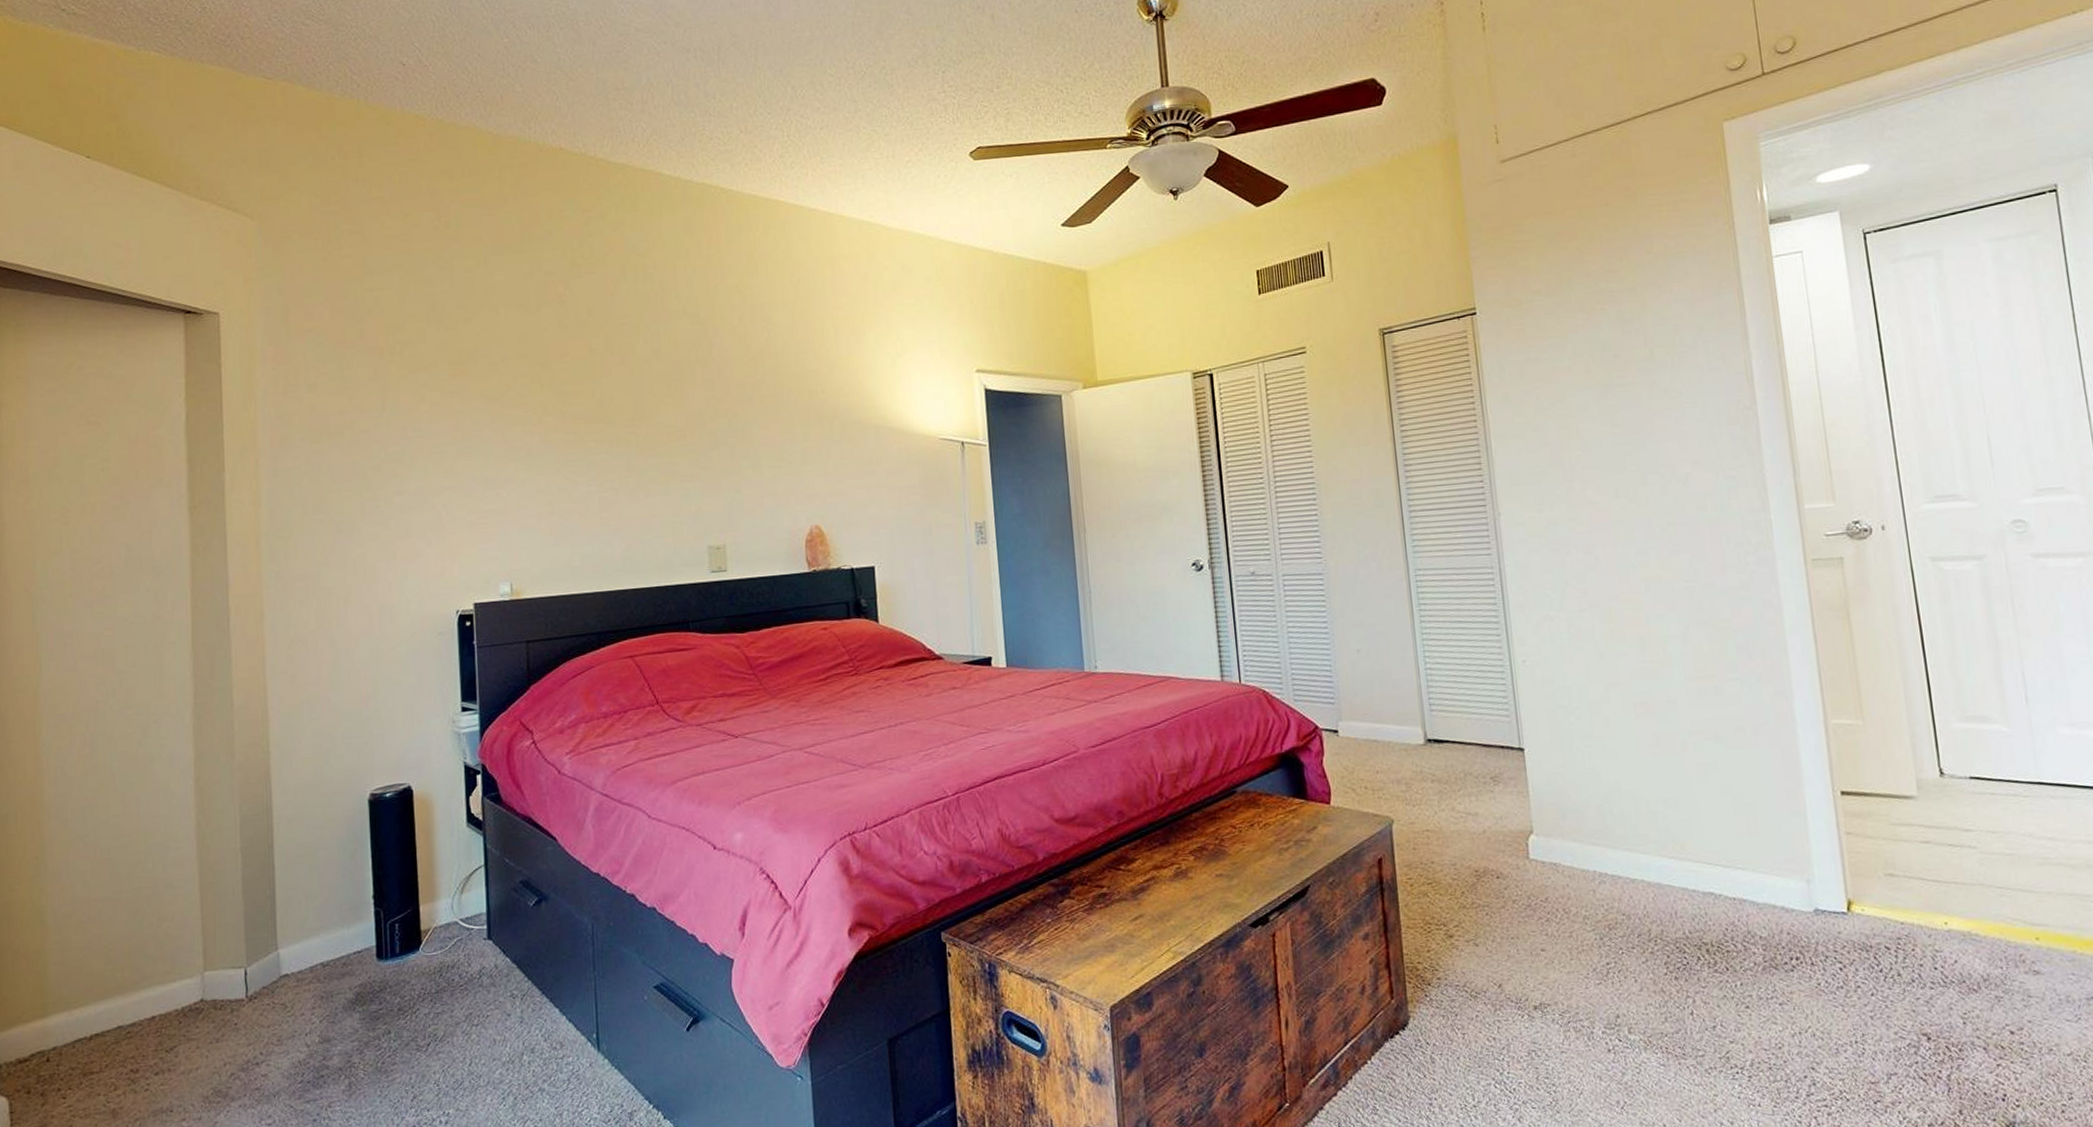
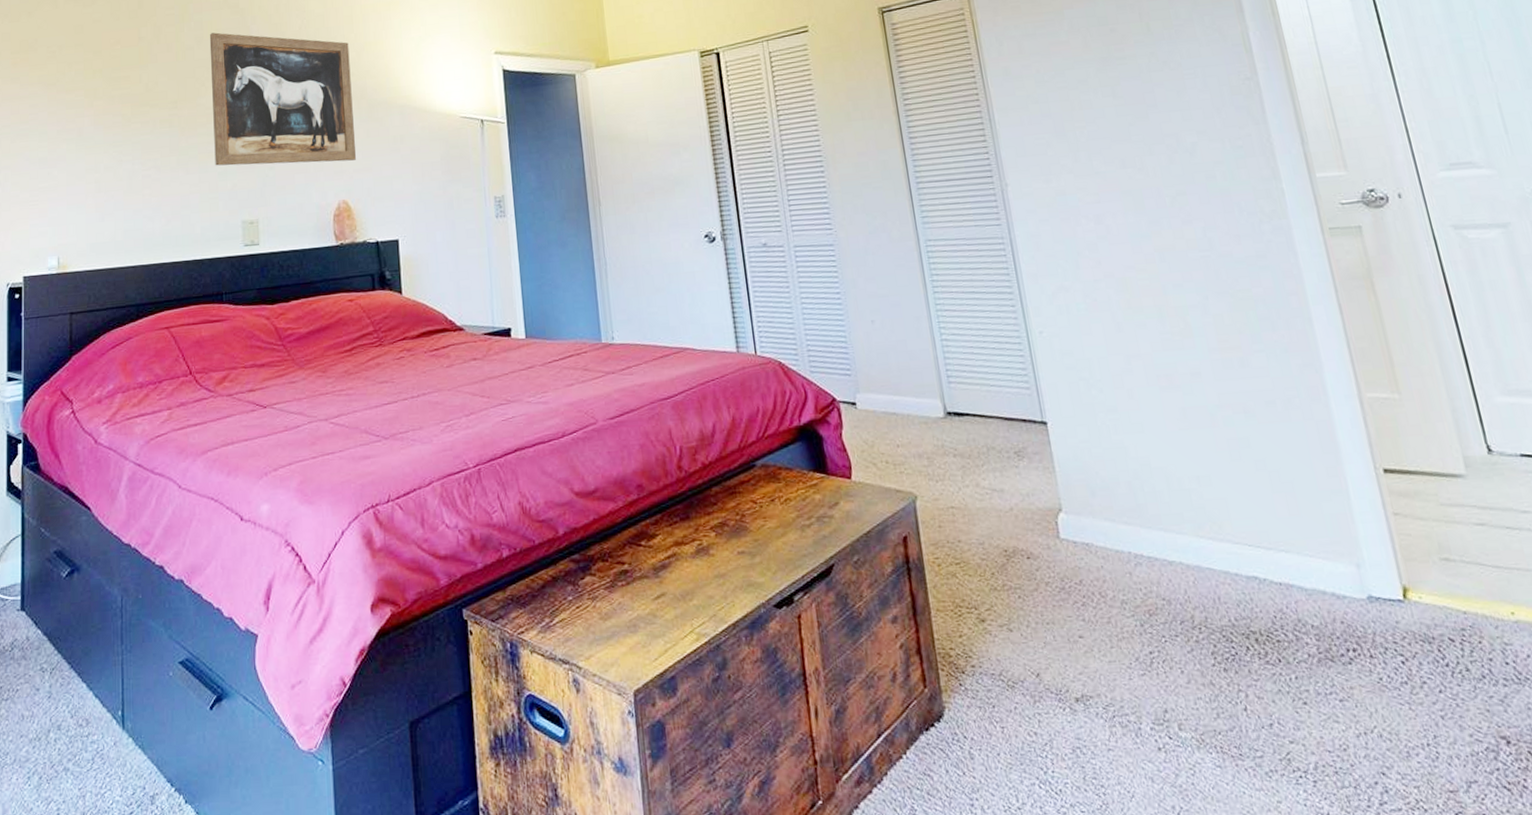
wall art: none [667,344,829,488] -> present [209,32,356,166]

